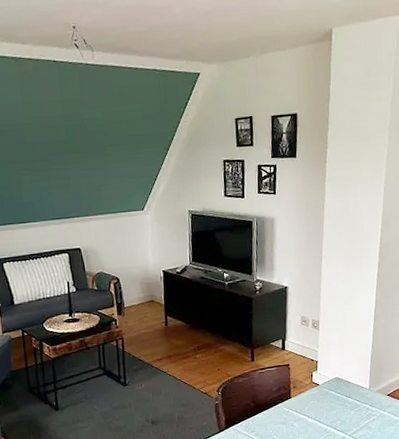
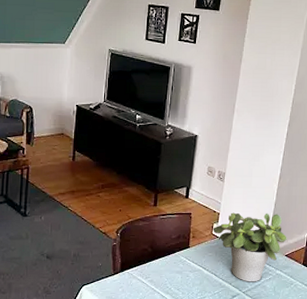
potted plant: none [312,355,388,425] -> present [213,212,287,282]

